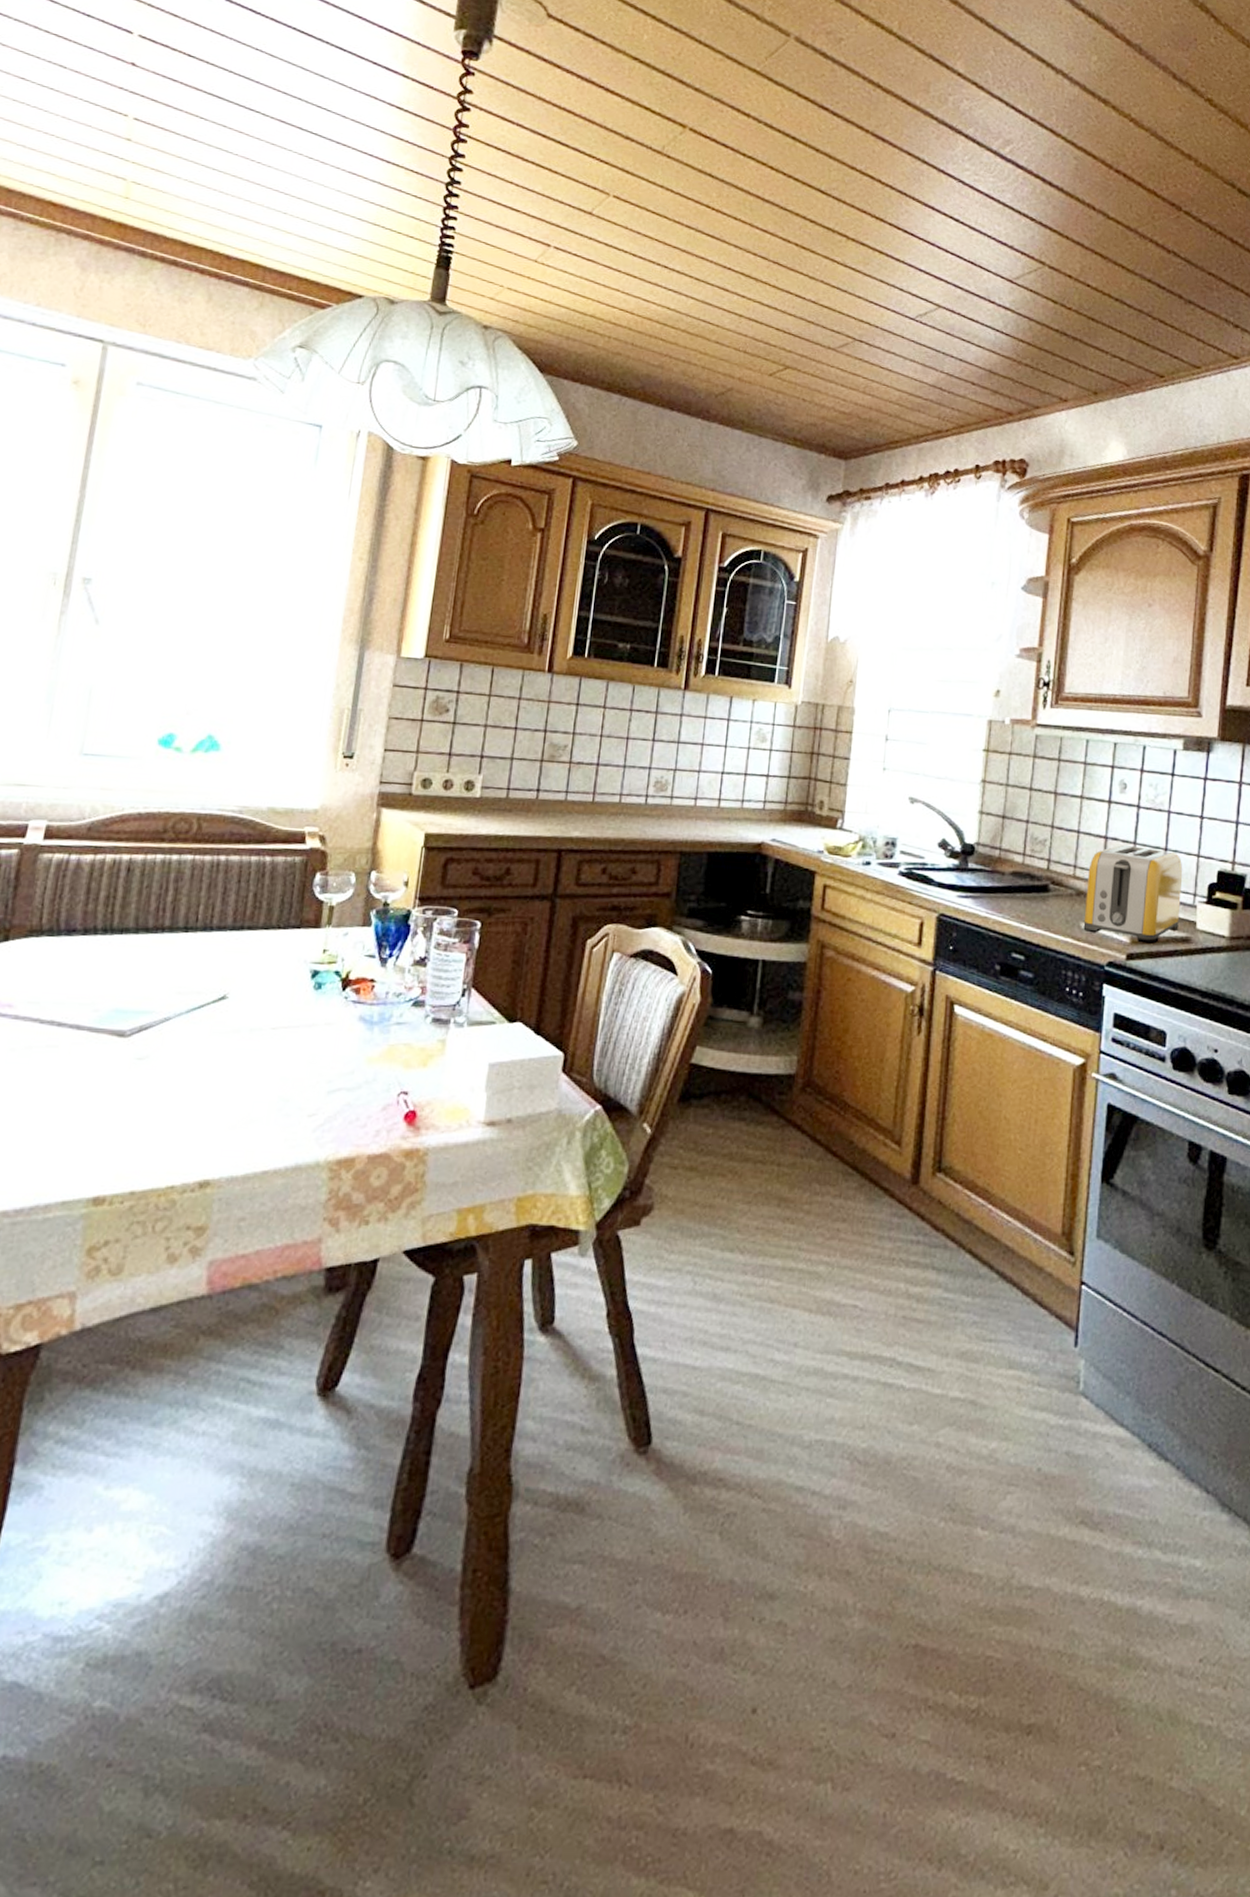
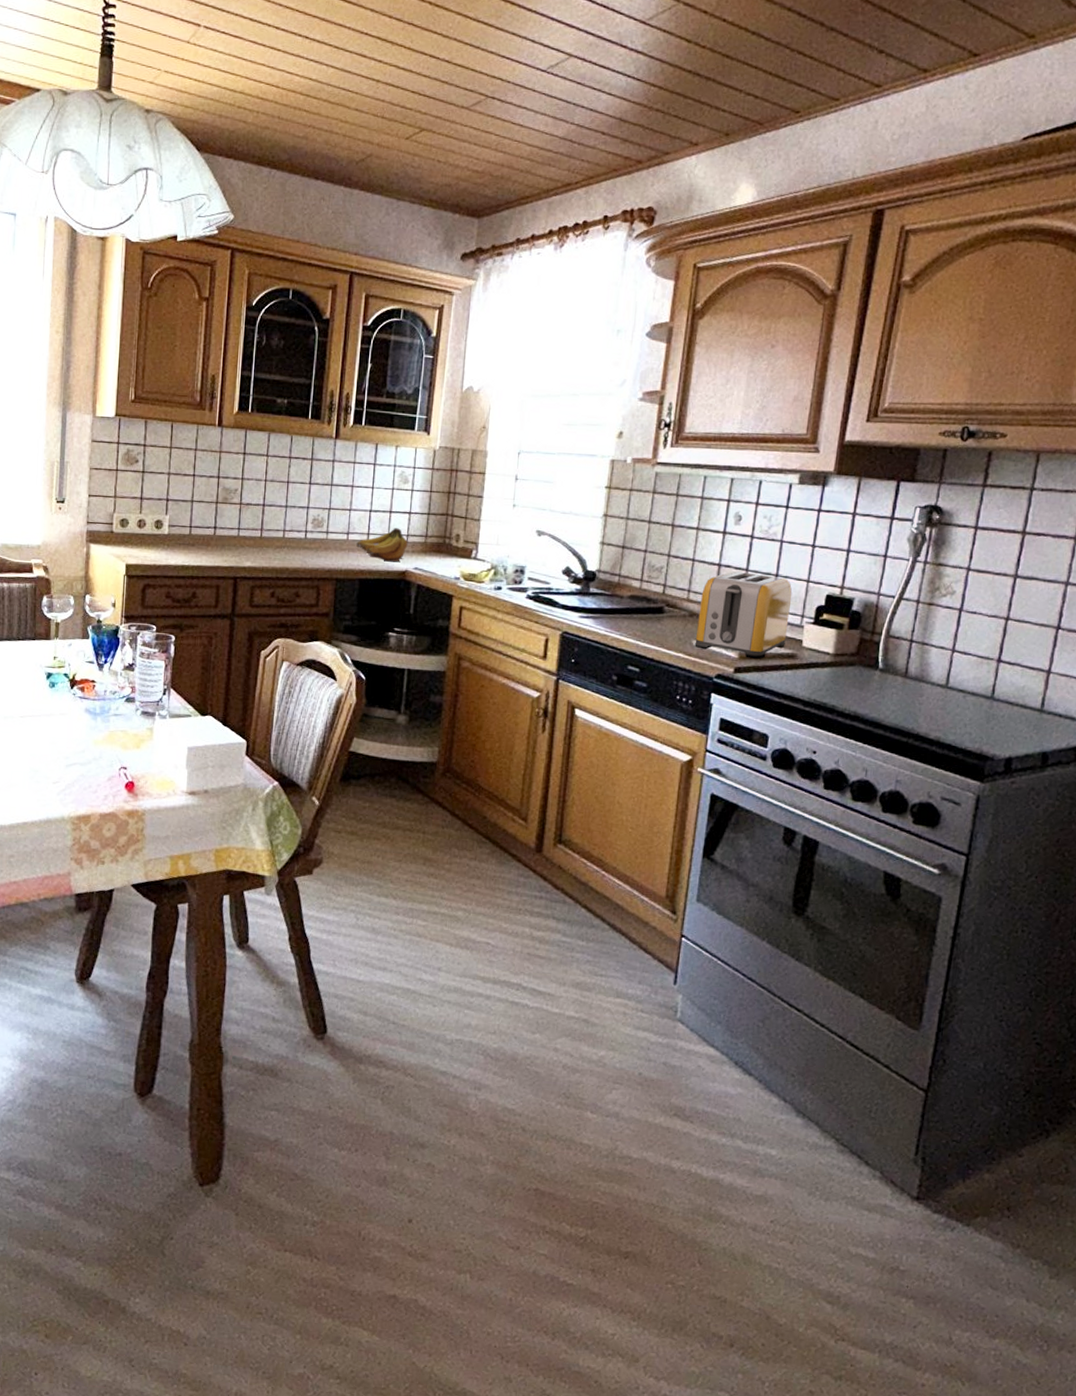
fruit: none [705,793,765,833] -> present [356,528,408,562]

